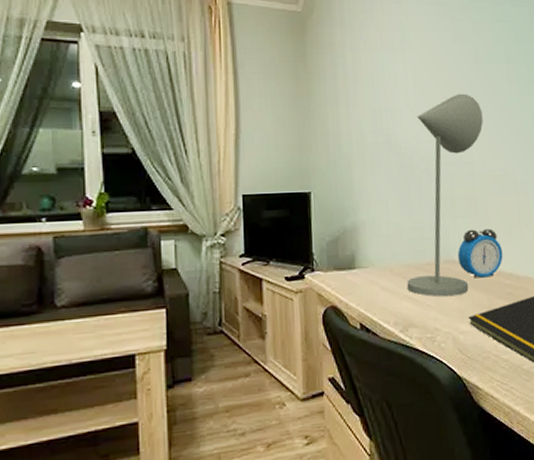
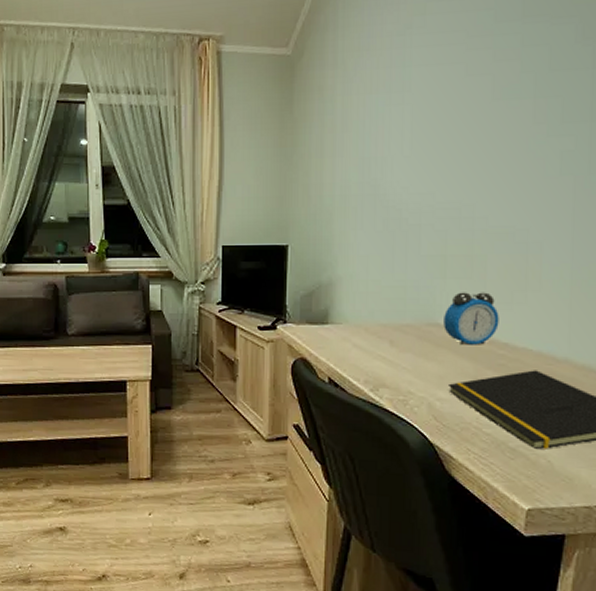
desk lamp: present [406,93,483,297] -> none [381,137,494,361]

